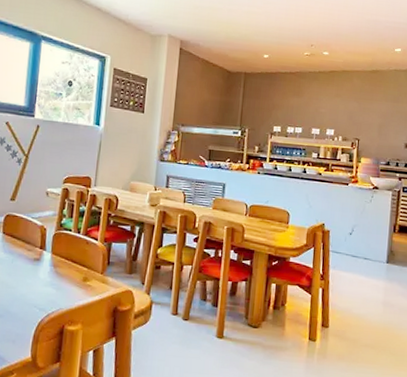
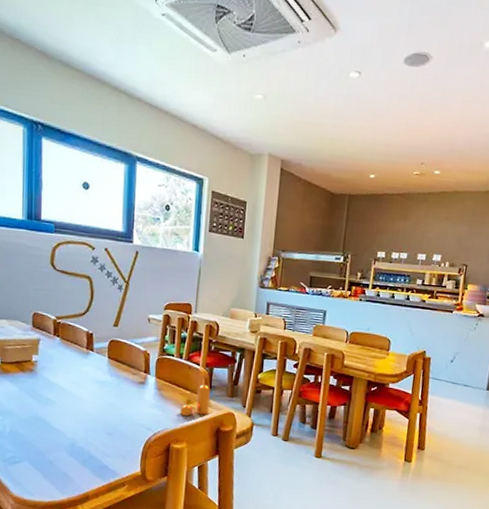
pepper shaker: none [75,261,108,295] -> present [179,385,210,416]

